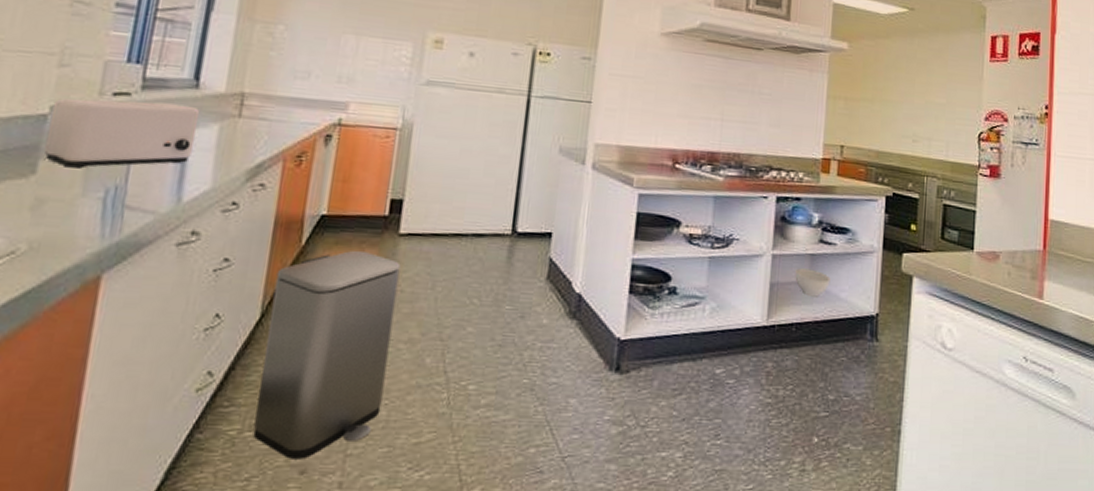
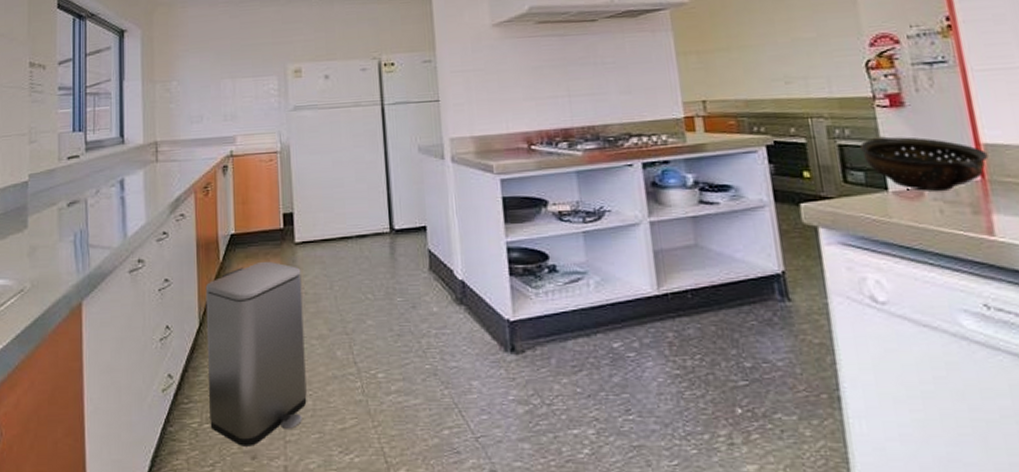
toaster: present [43,97,200,169] -> none [30,158,129,220]
bowl: present [795,268,831,297] -> none [678,232,721,261]
colander: none [959,201,1052,256] -> present [859,136,989,191]

